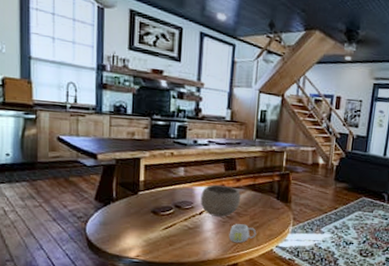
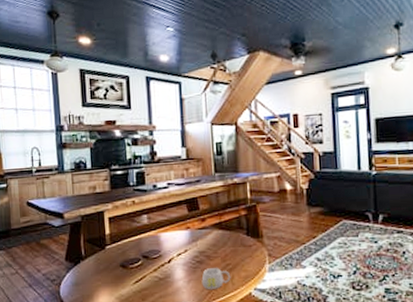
bowl: present [200,184,240,217] -> none [167,227,208,263]

